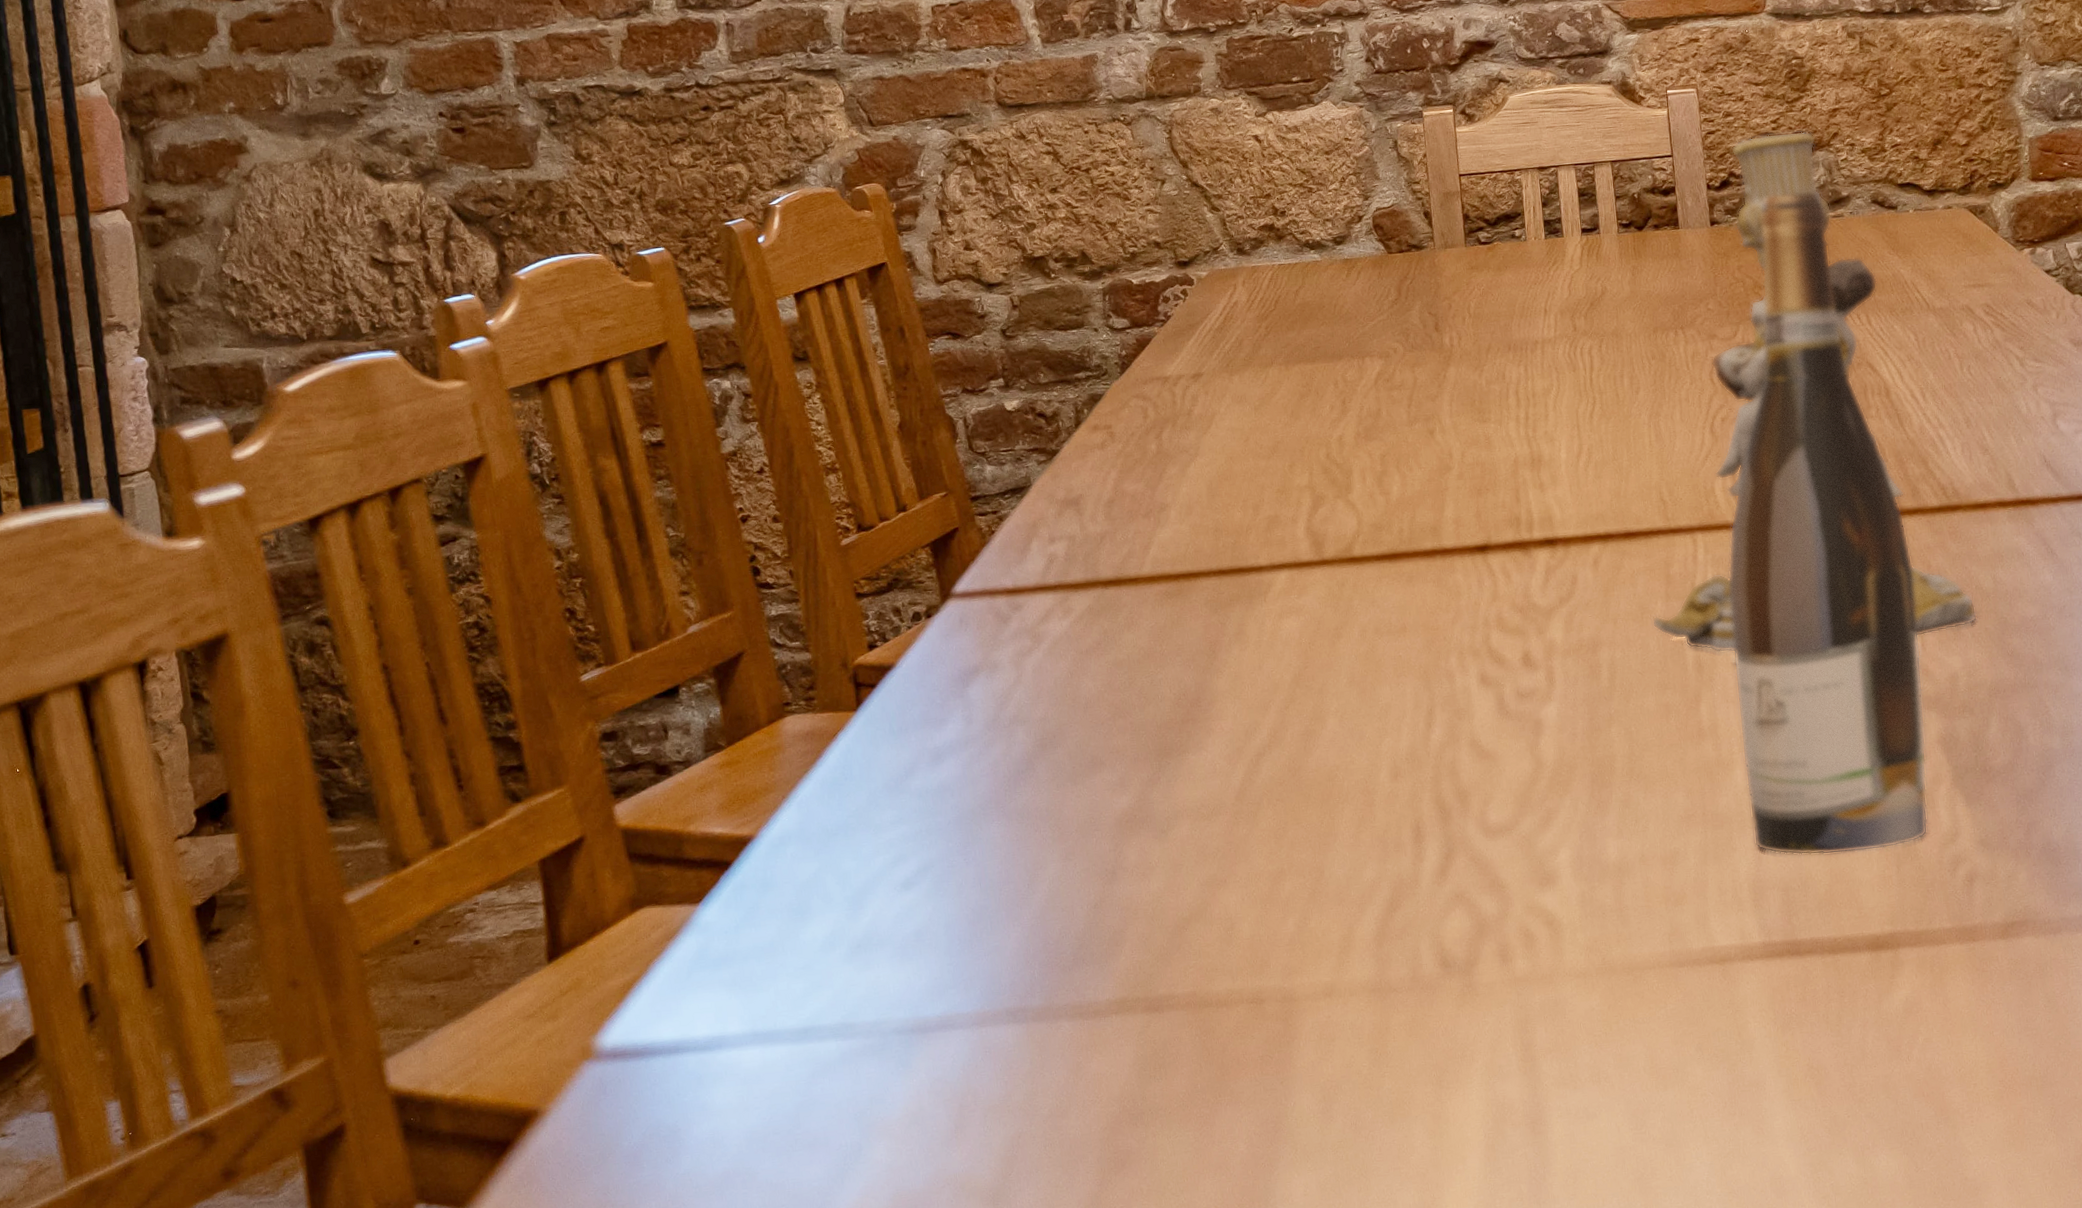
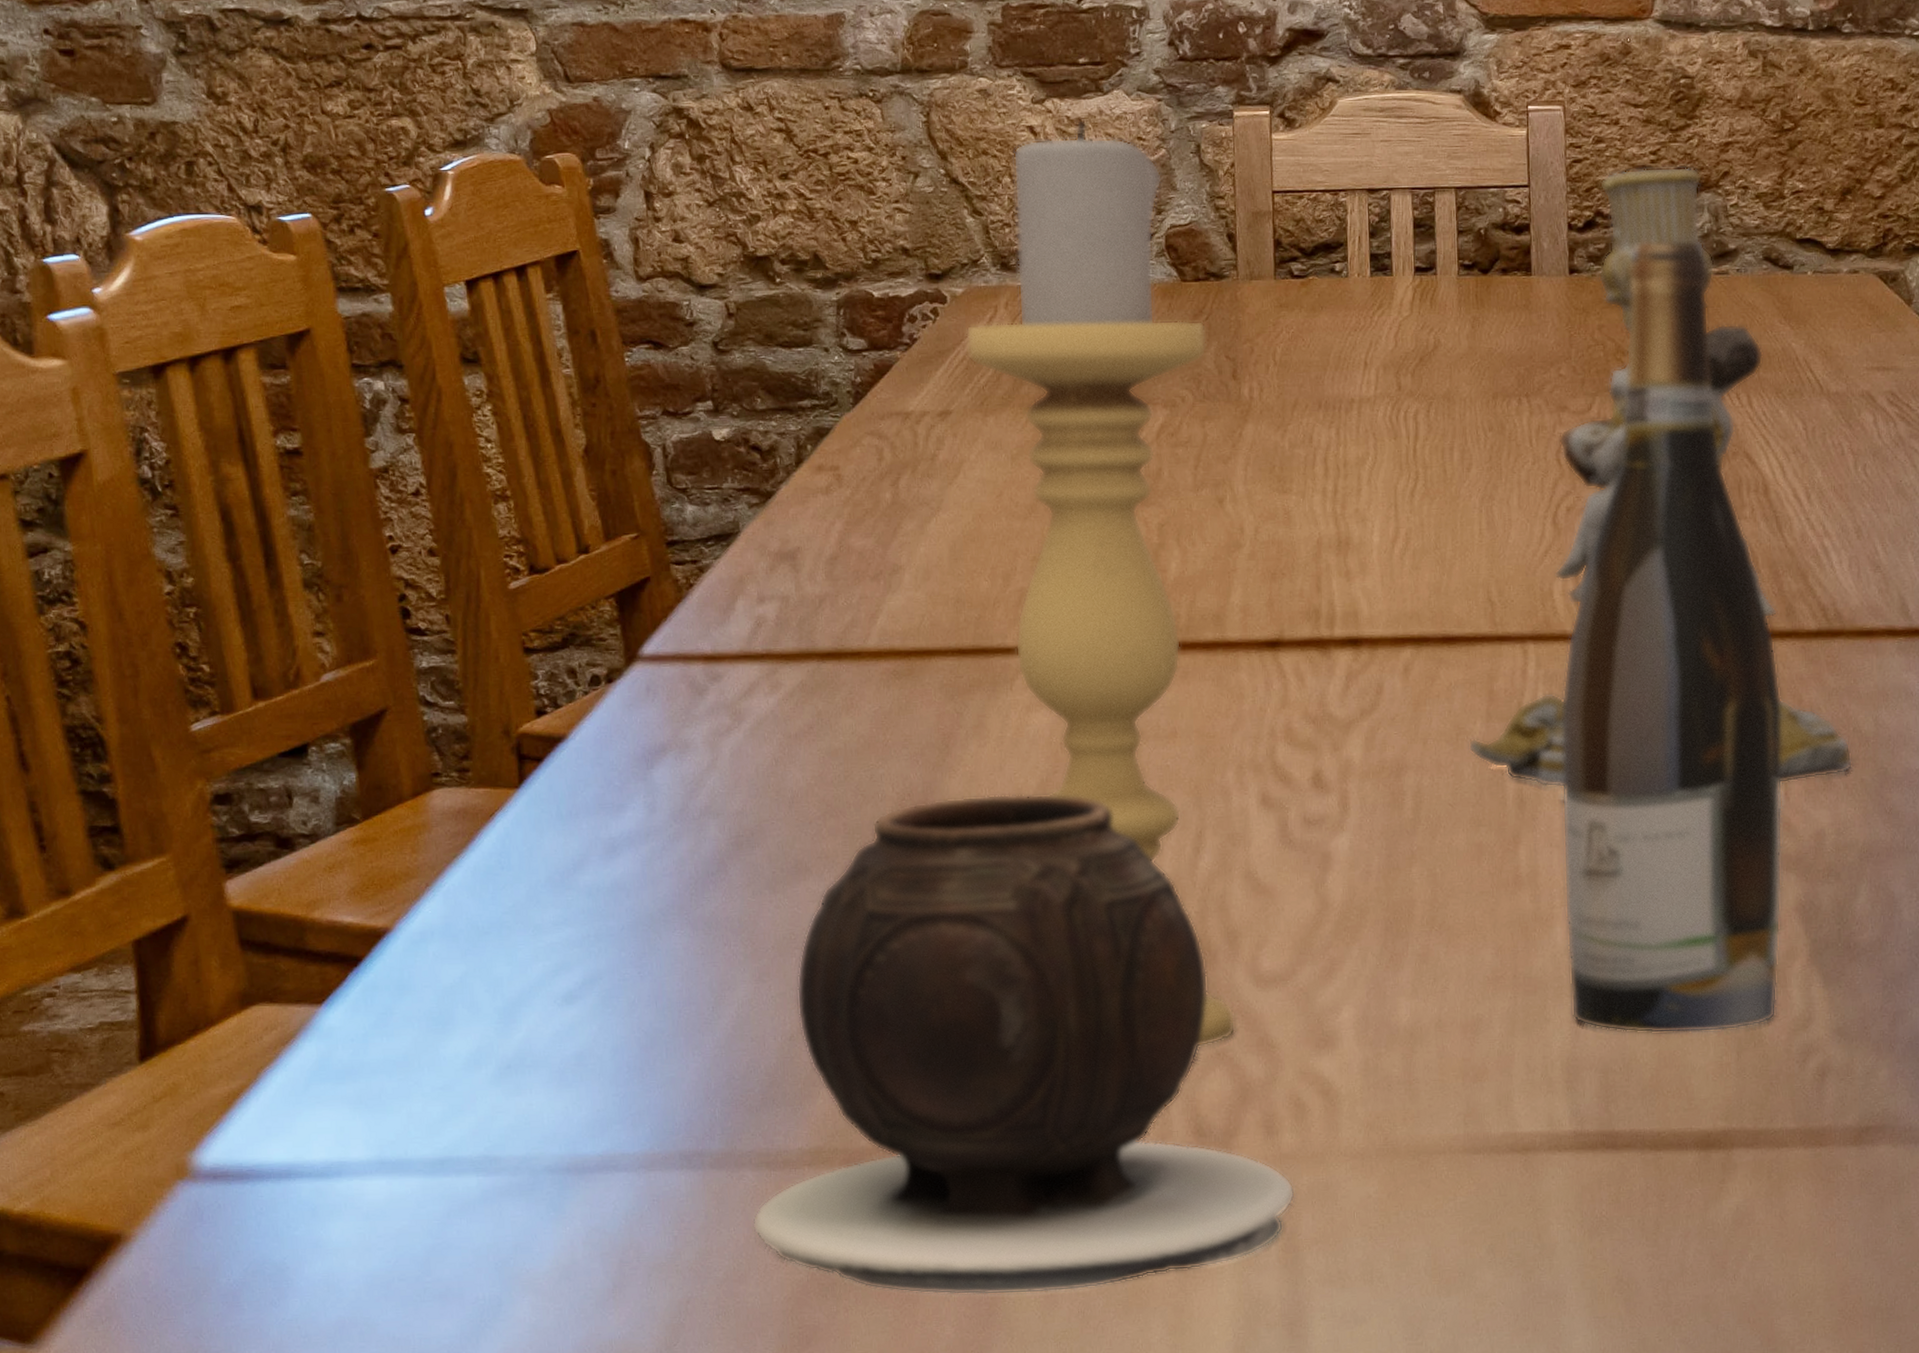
vase: none [1070,686,1530,1117] -> present [751,793,1296,1296]
candle holder: none [1211,127,1471,892] -> present [966,119,1236,1048]

